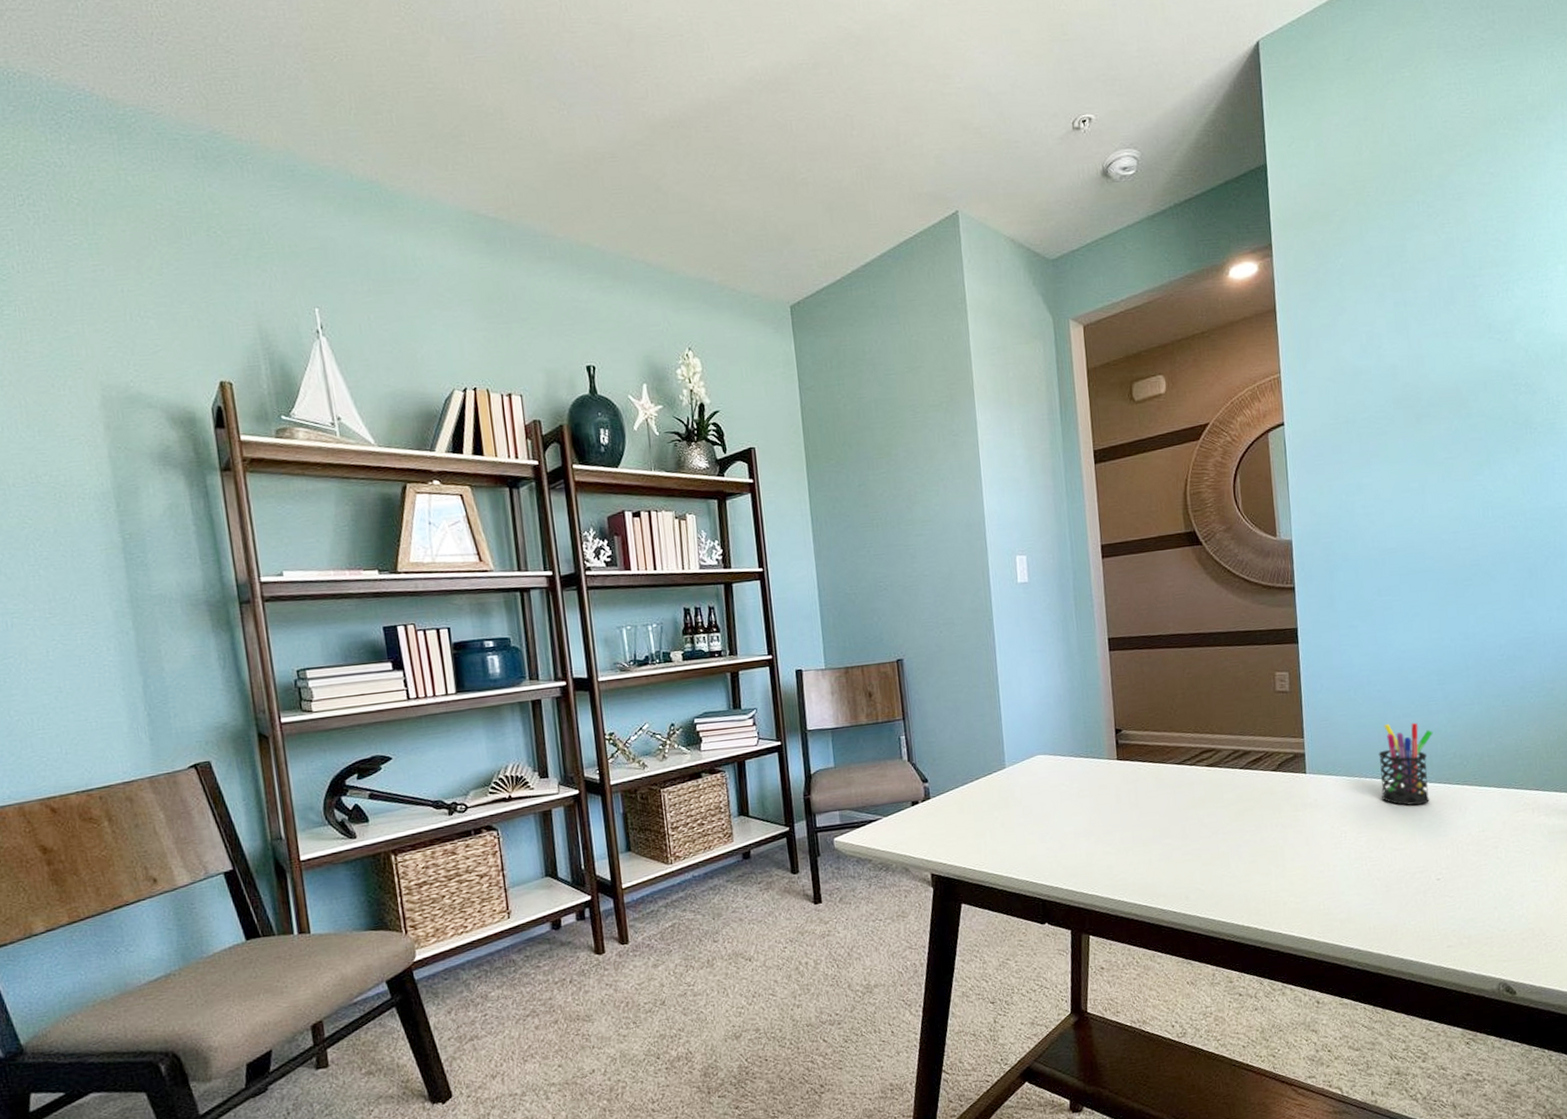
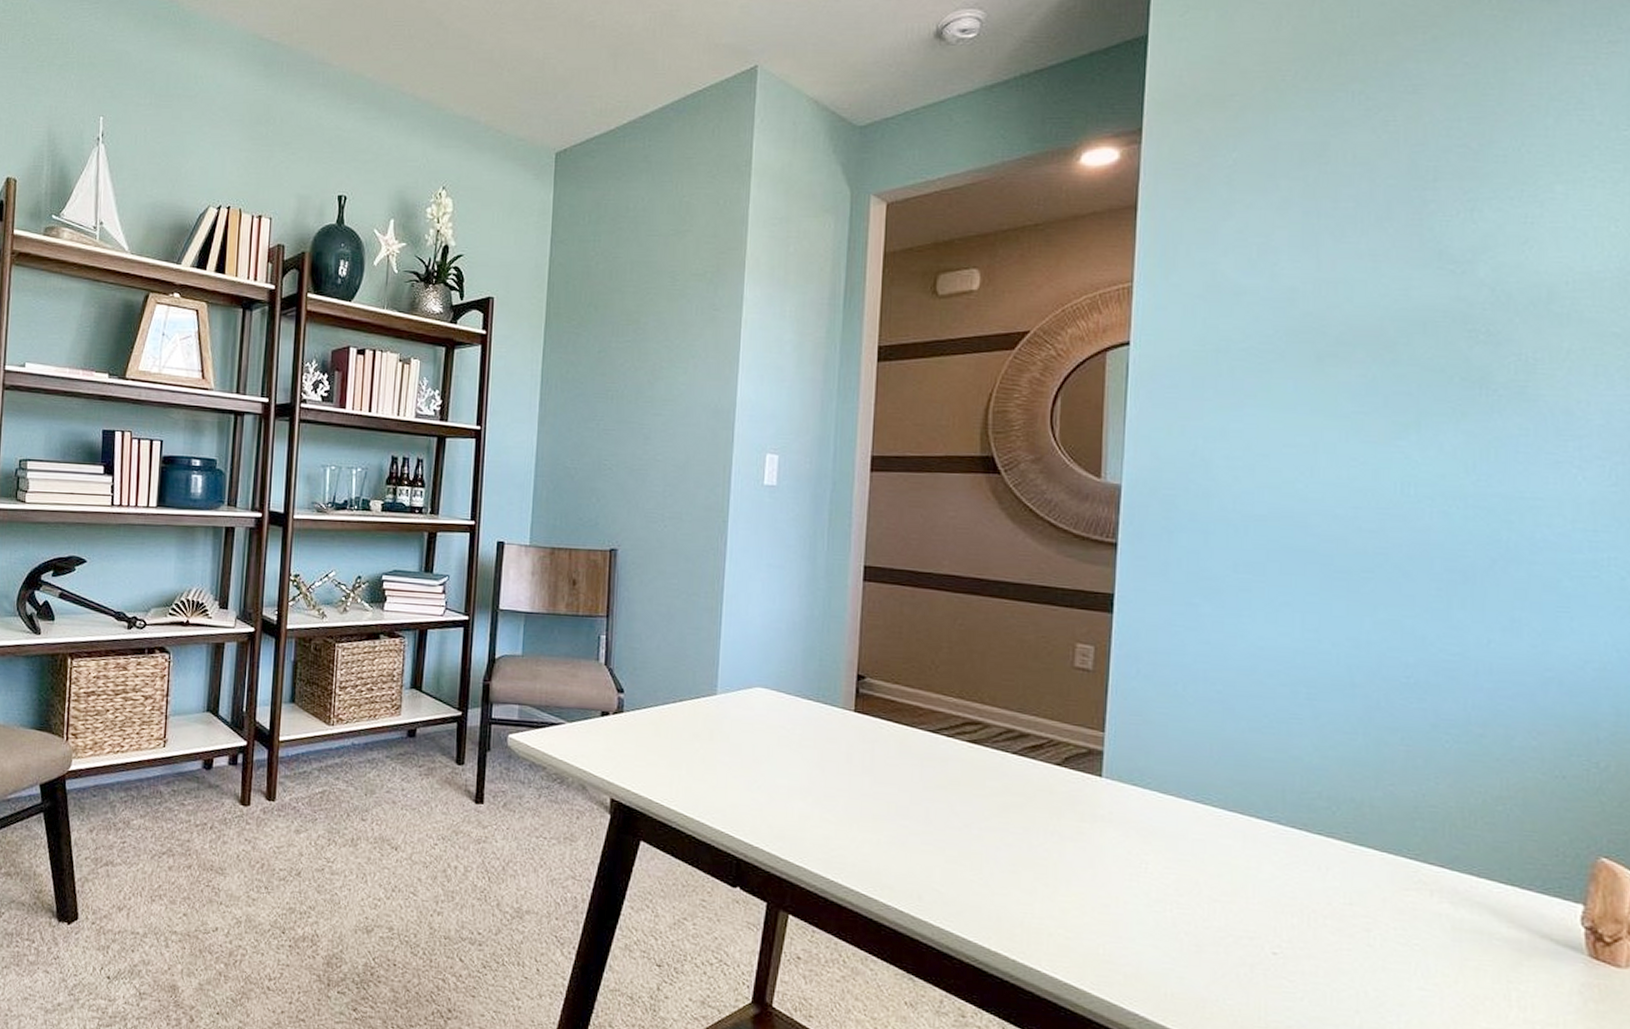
pen holder: present [1378,722,1433,806] -> none [1204,736,1291,851]

